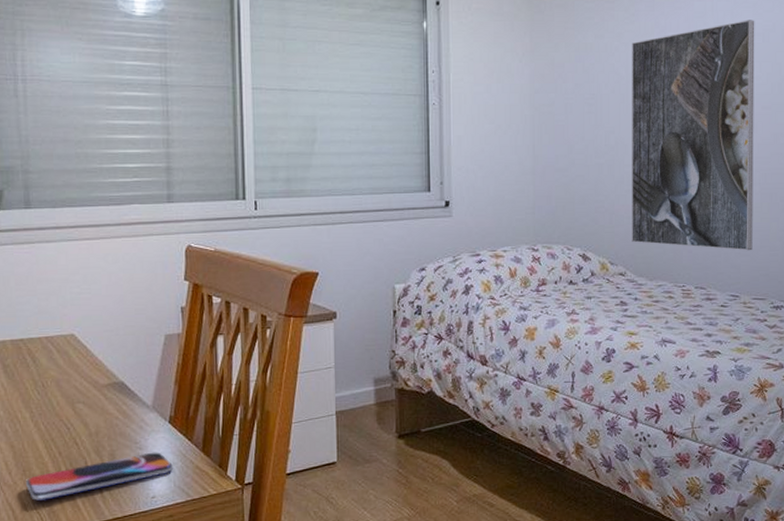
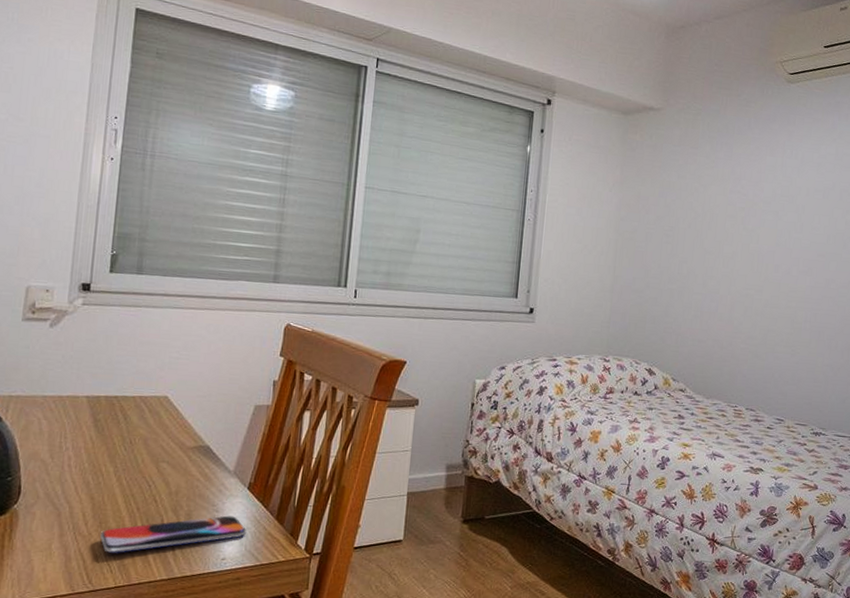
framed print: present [632,20,755,251] -> none [693,177,818,381]

